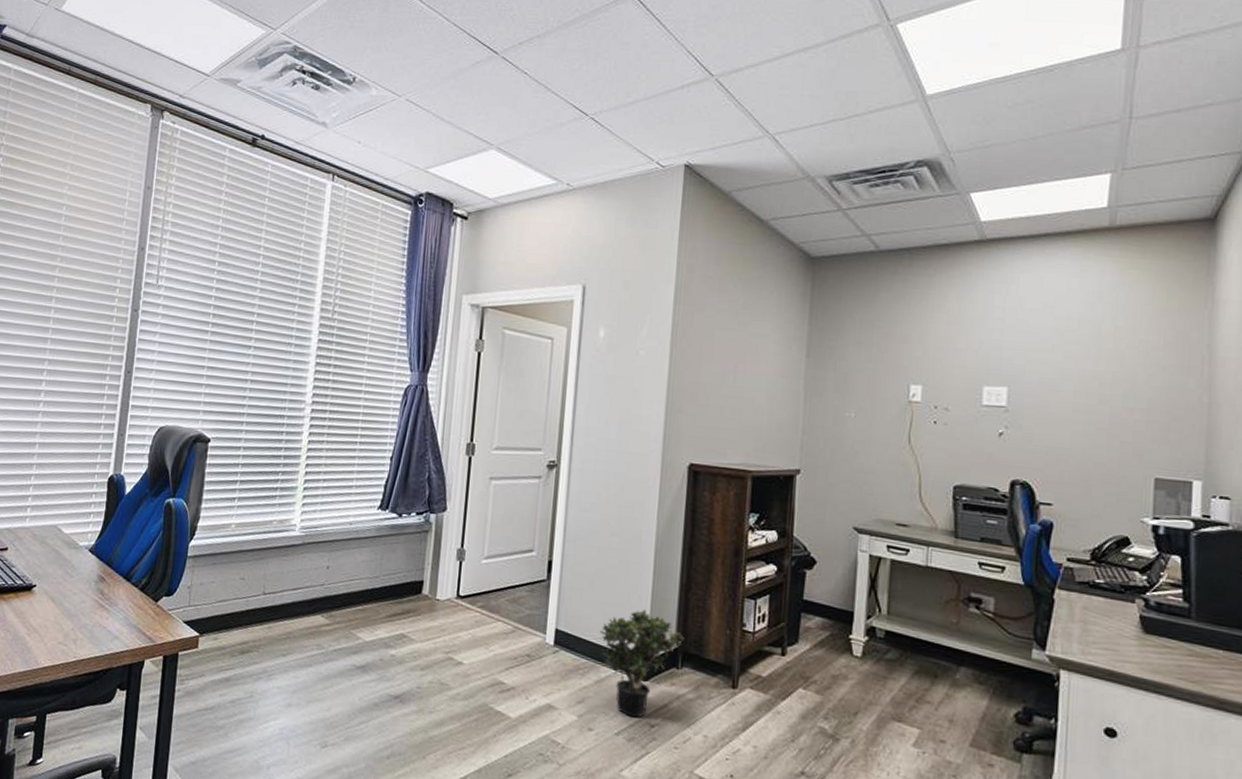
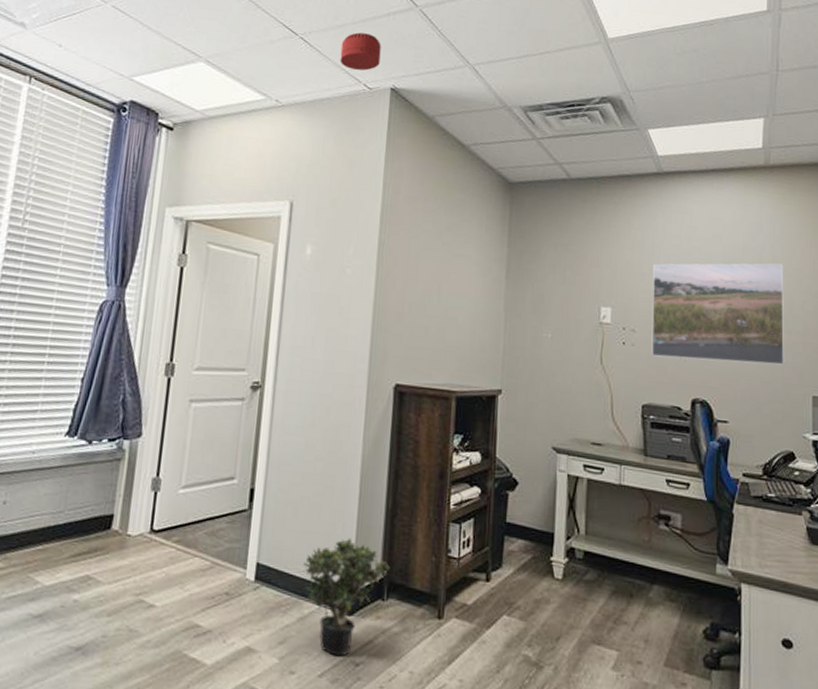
smoke detector: none [631,108,675,149] -> present [340,32,381,71]
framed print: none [966,334,1127,445] -> present [651,263,785,365]

